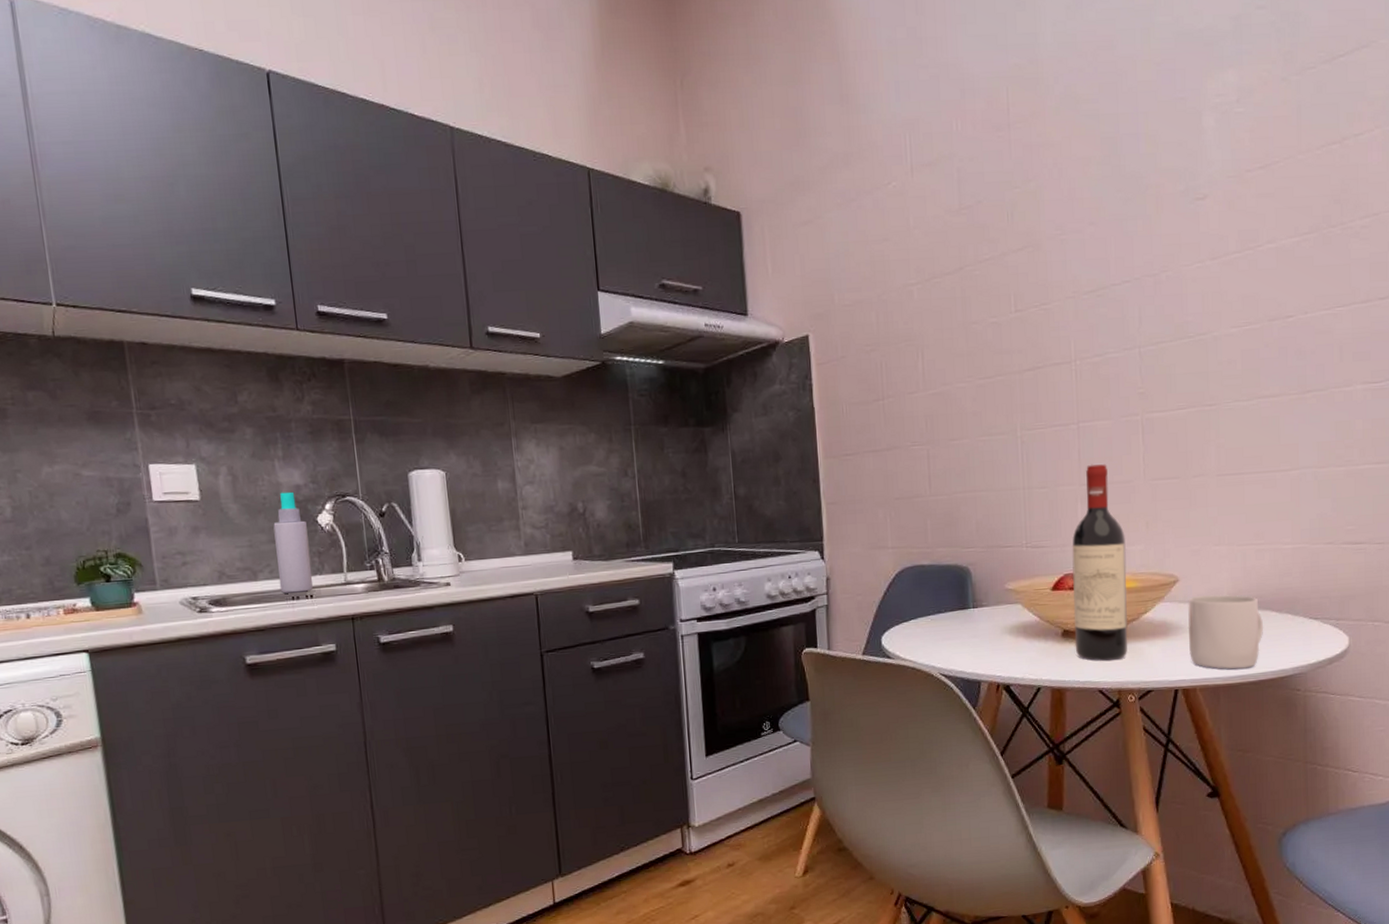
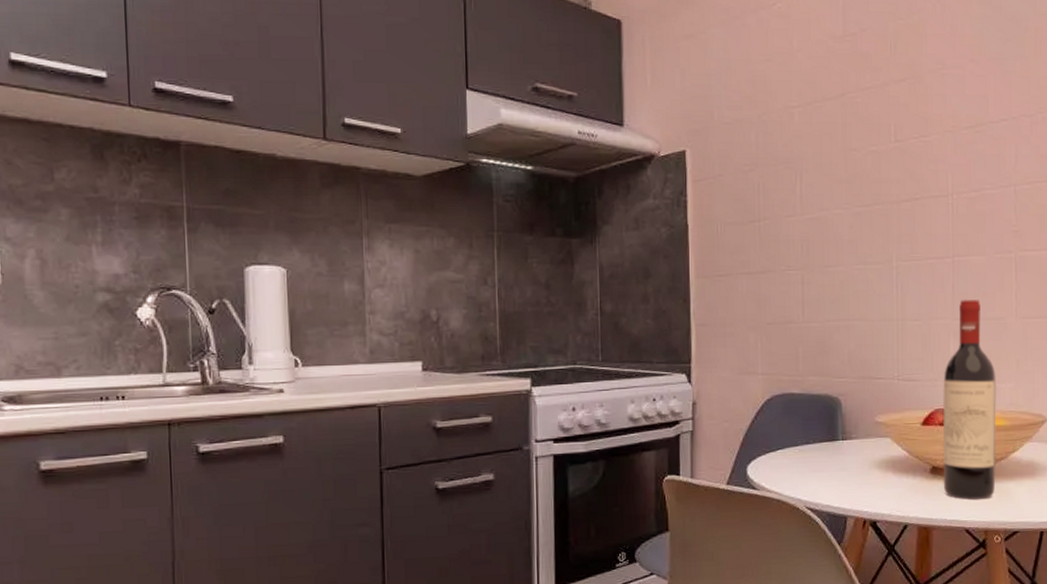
spray bottle: present [273,491,314,594] -> none [85,281,127,394]

